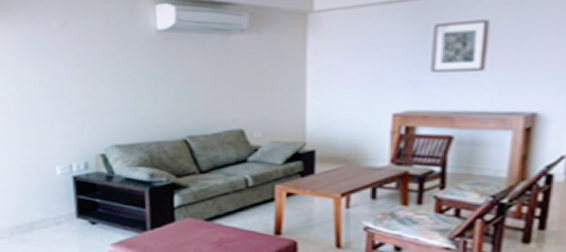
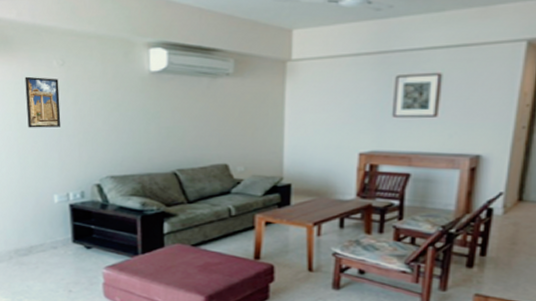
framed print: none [24,40,63,95] -> present [25,76,61,128]

